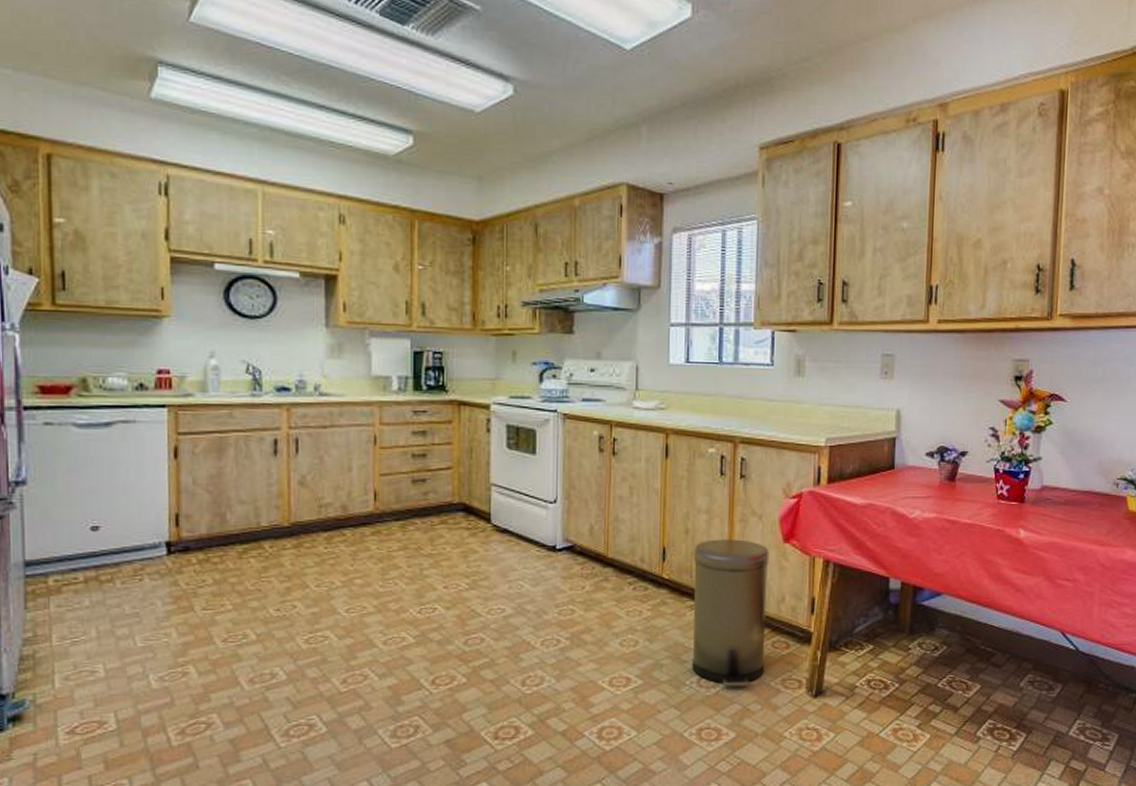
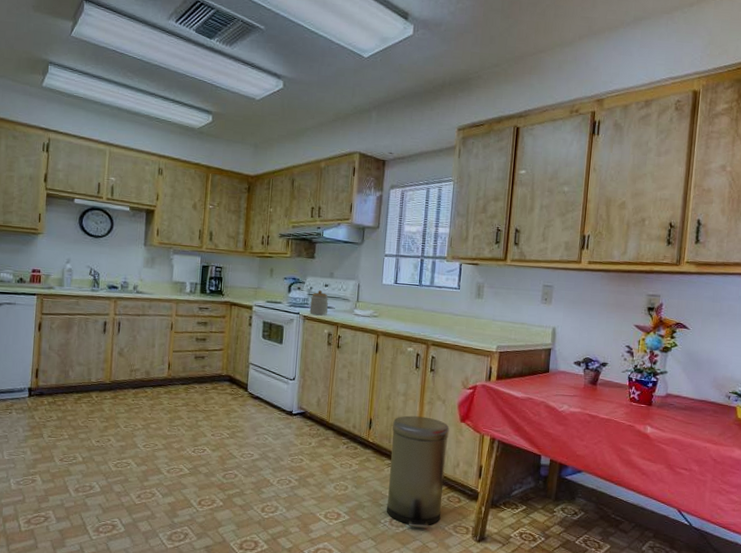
jar: none [571,377,597,412] -> present [309,290,328,316]

